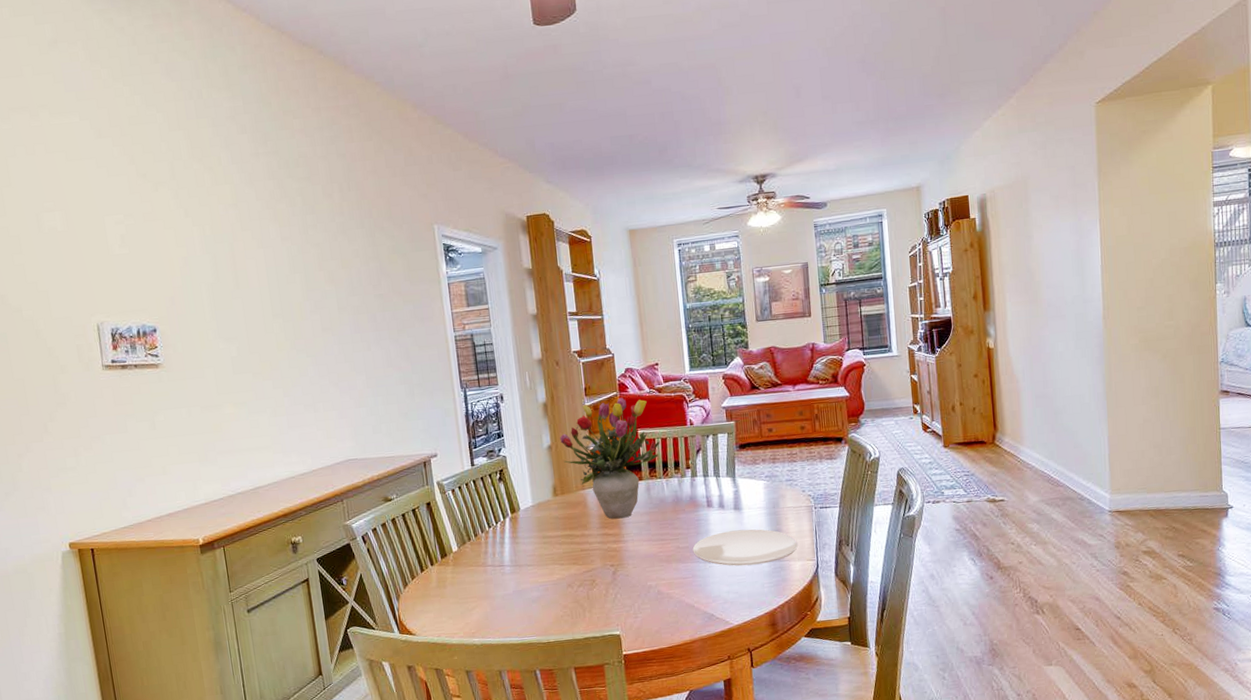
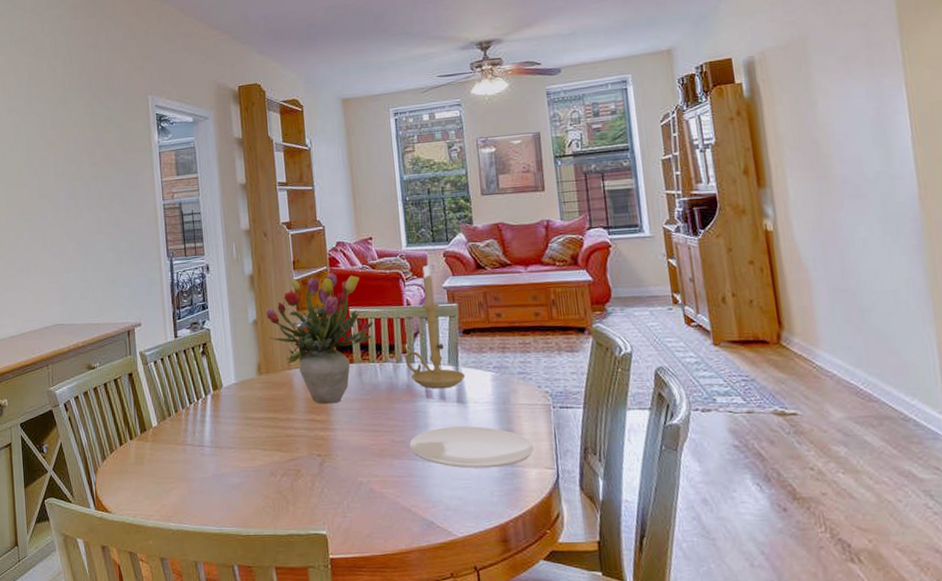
candle holder: none [687,387,742,499] -> present [403,264,466,389]

